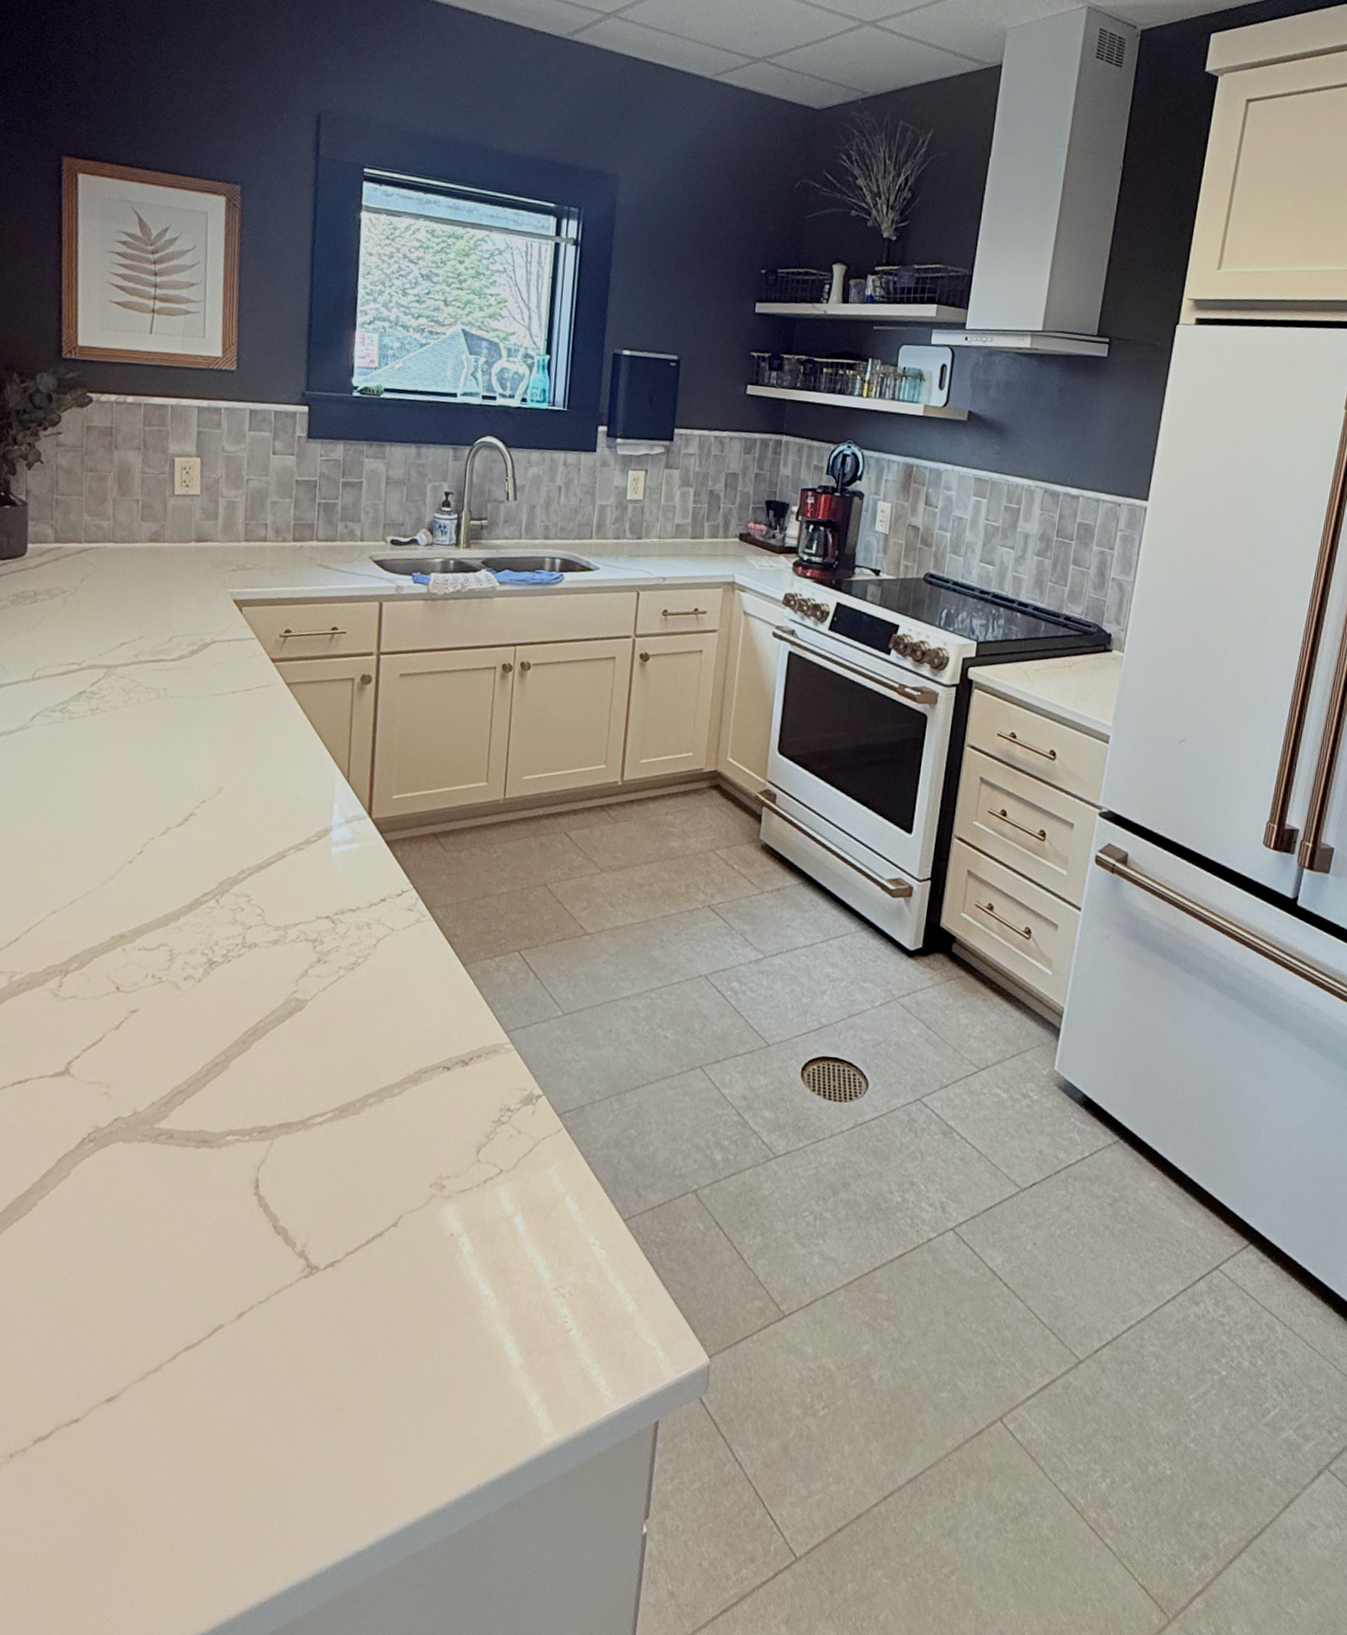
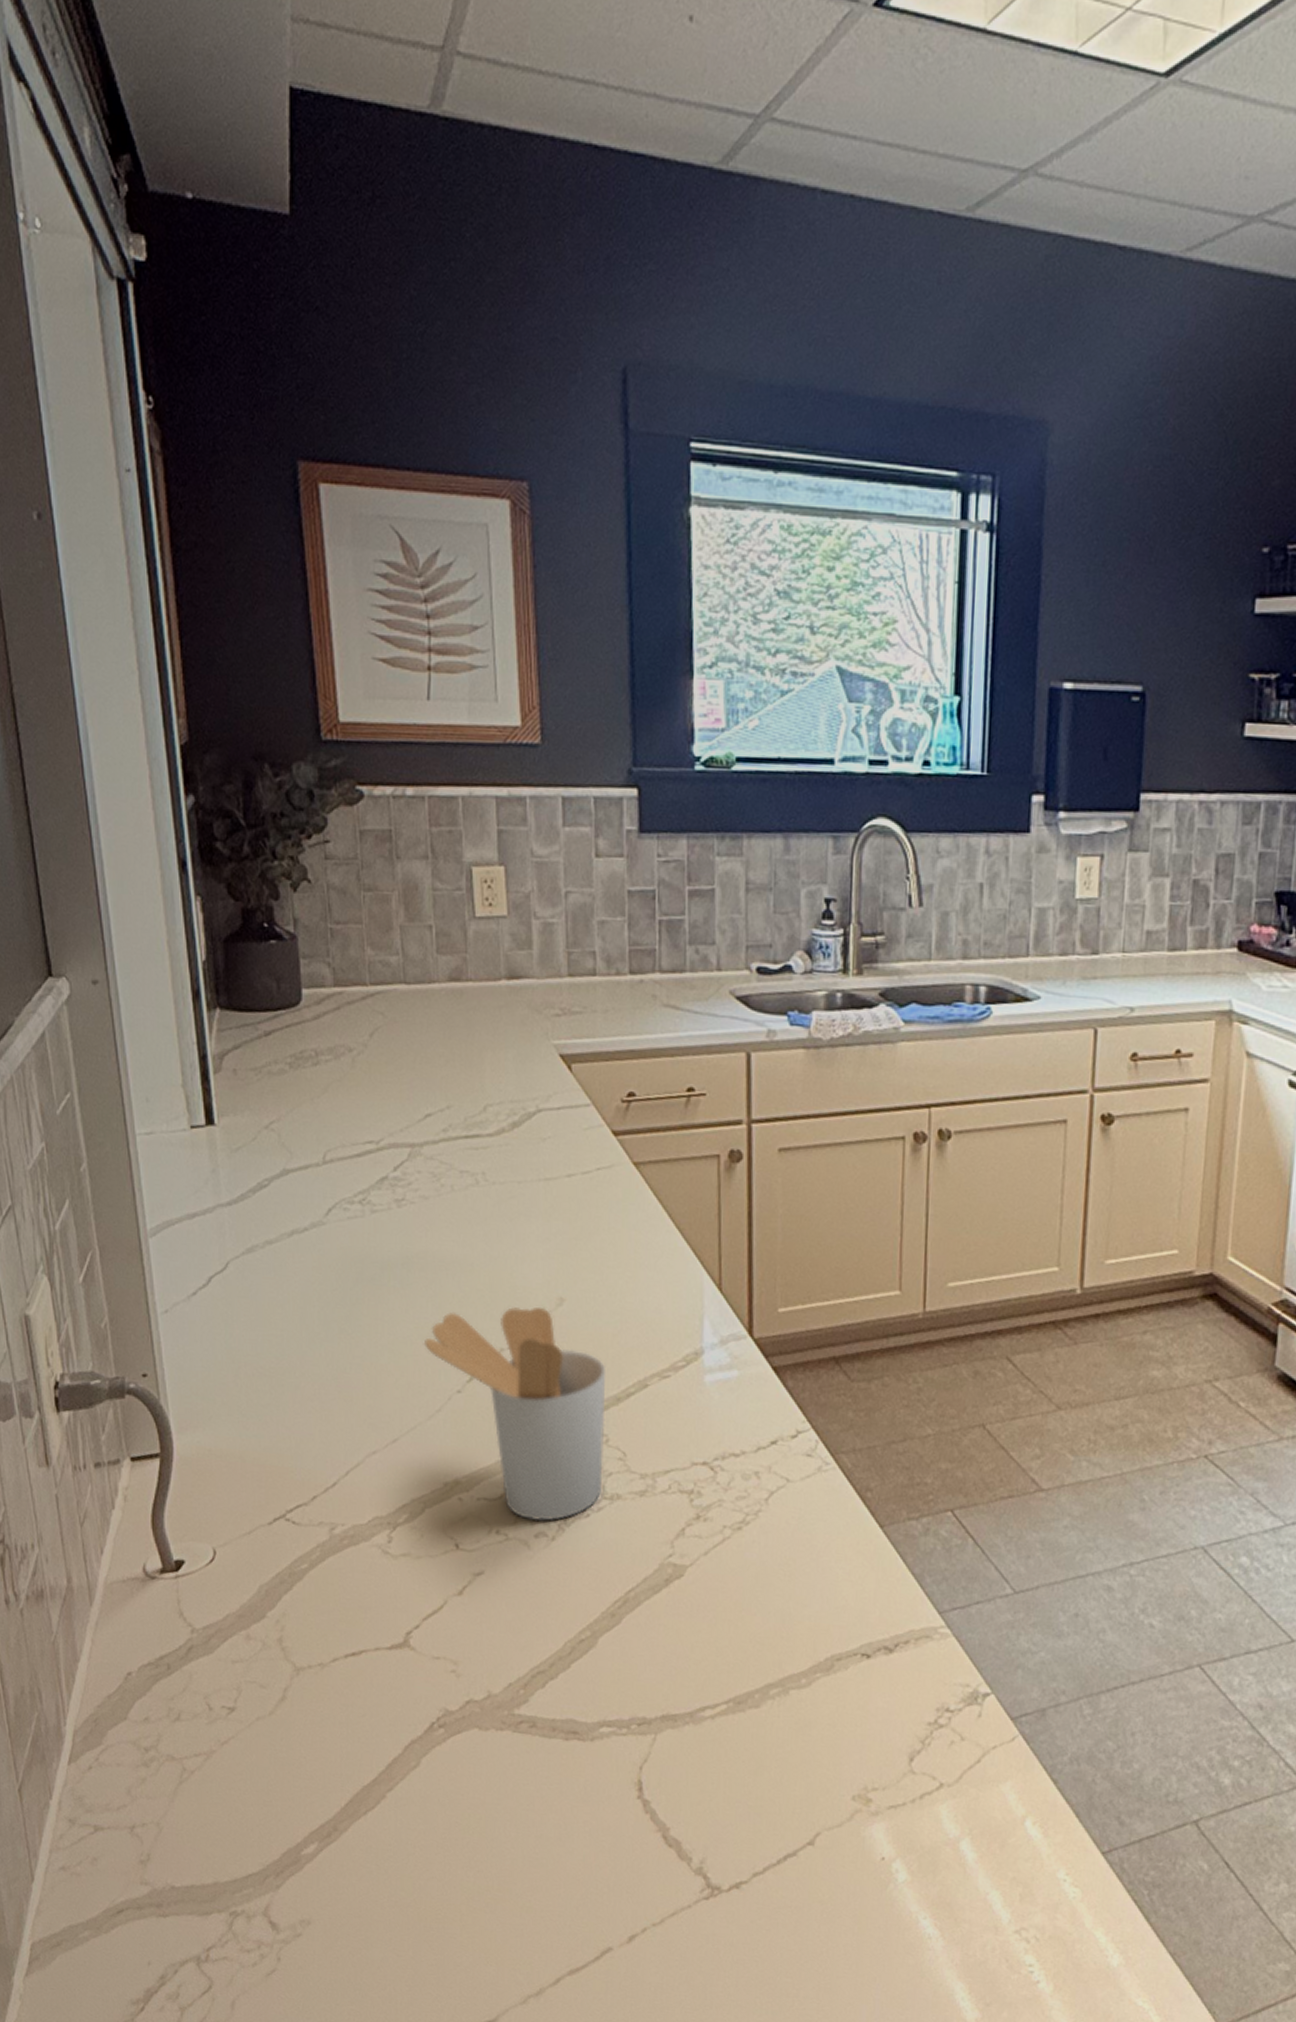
utensil holder: none [103,794,253,966] -> present [423,1306,607,1521]

